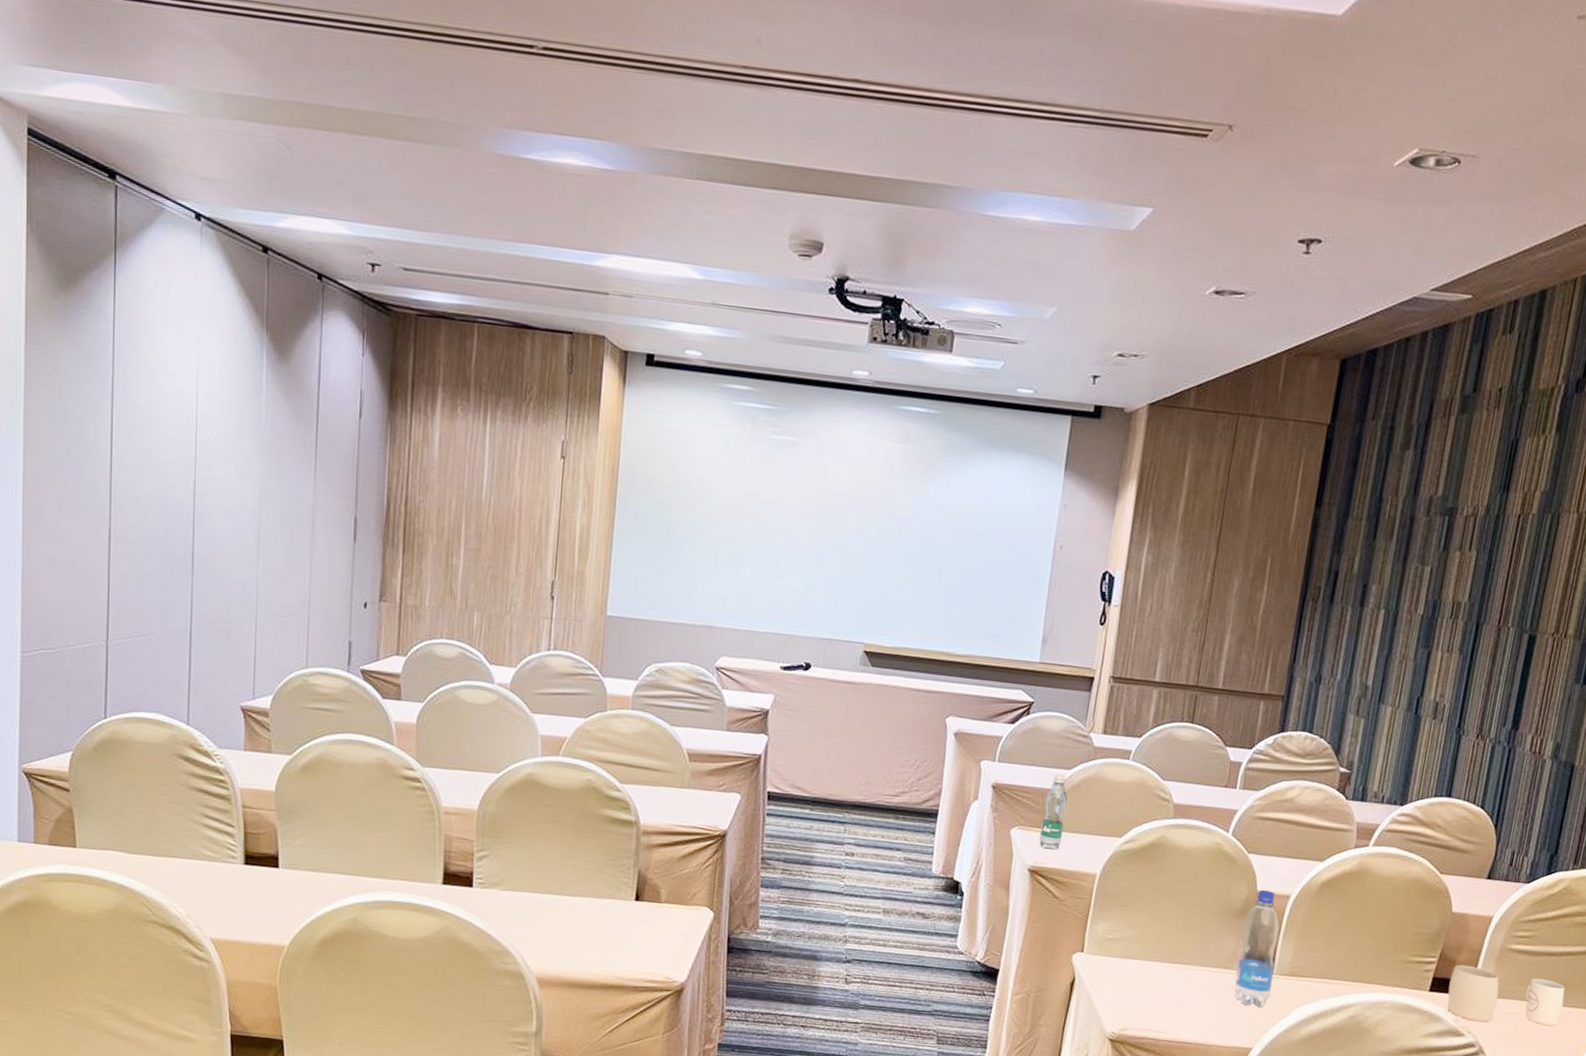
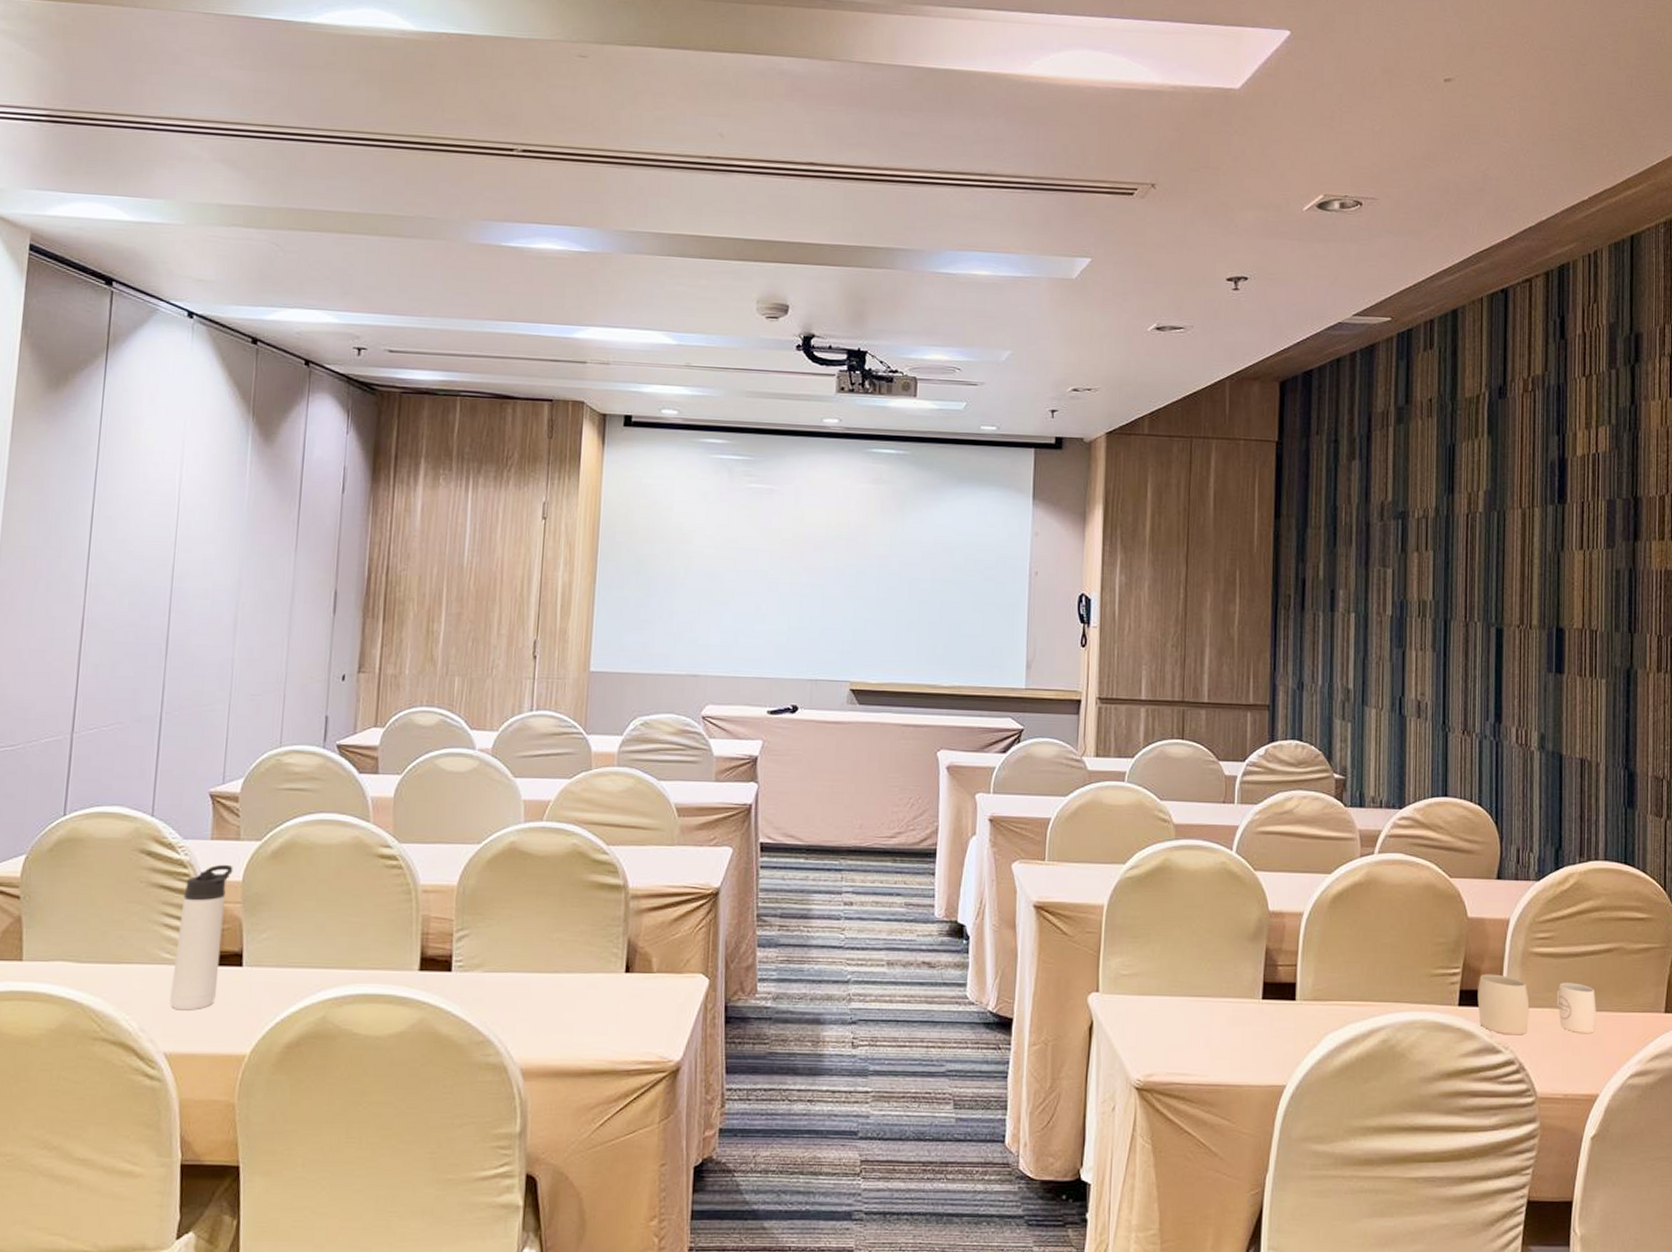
thermos bottle: none [214,774,266,904] -> present [170,864,233,1011]
bottle: present [1039,773,1068,850] -> none [1042,801,1067,882]
bottle: present [1234,889,1281,1008] -> none [1258,908,1298,1039]

